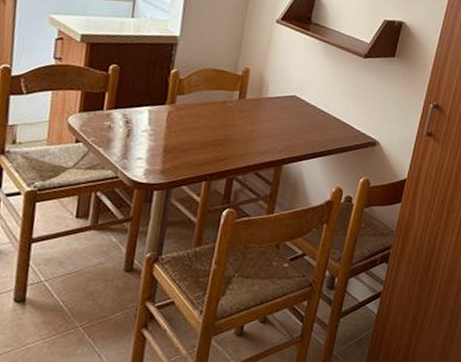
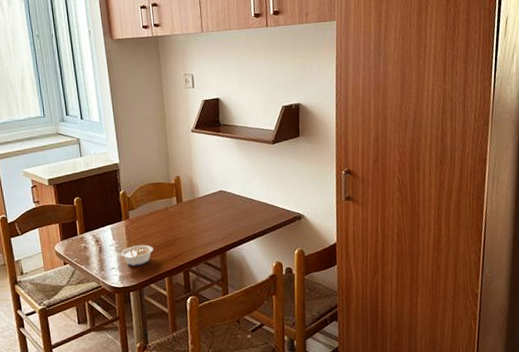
legume: none [147,136,197,162] -> present [115,244,154,267]

